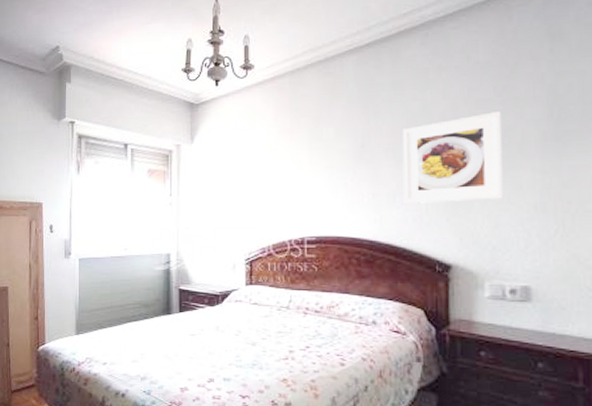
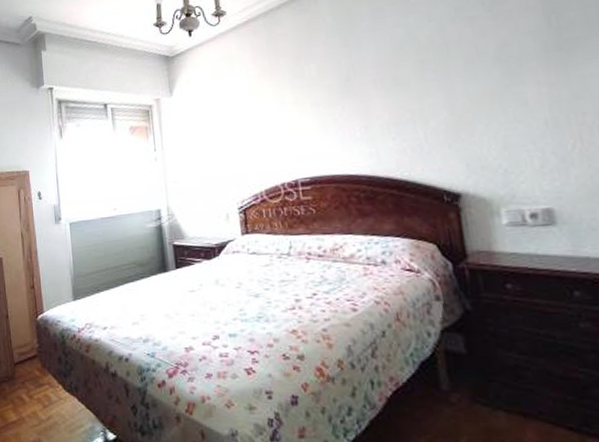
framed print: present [402,112,503,203] -> none [388,27,509,134]

